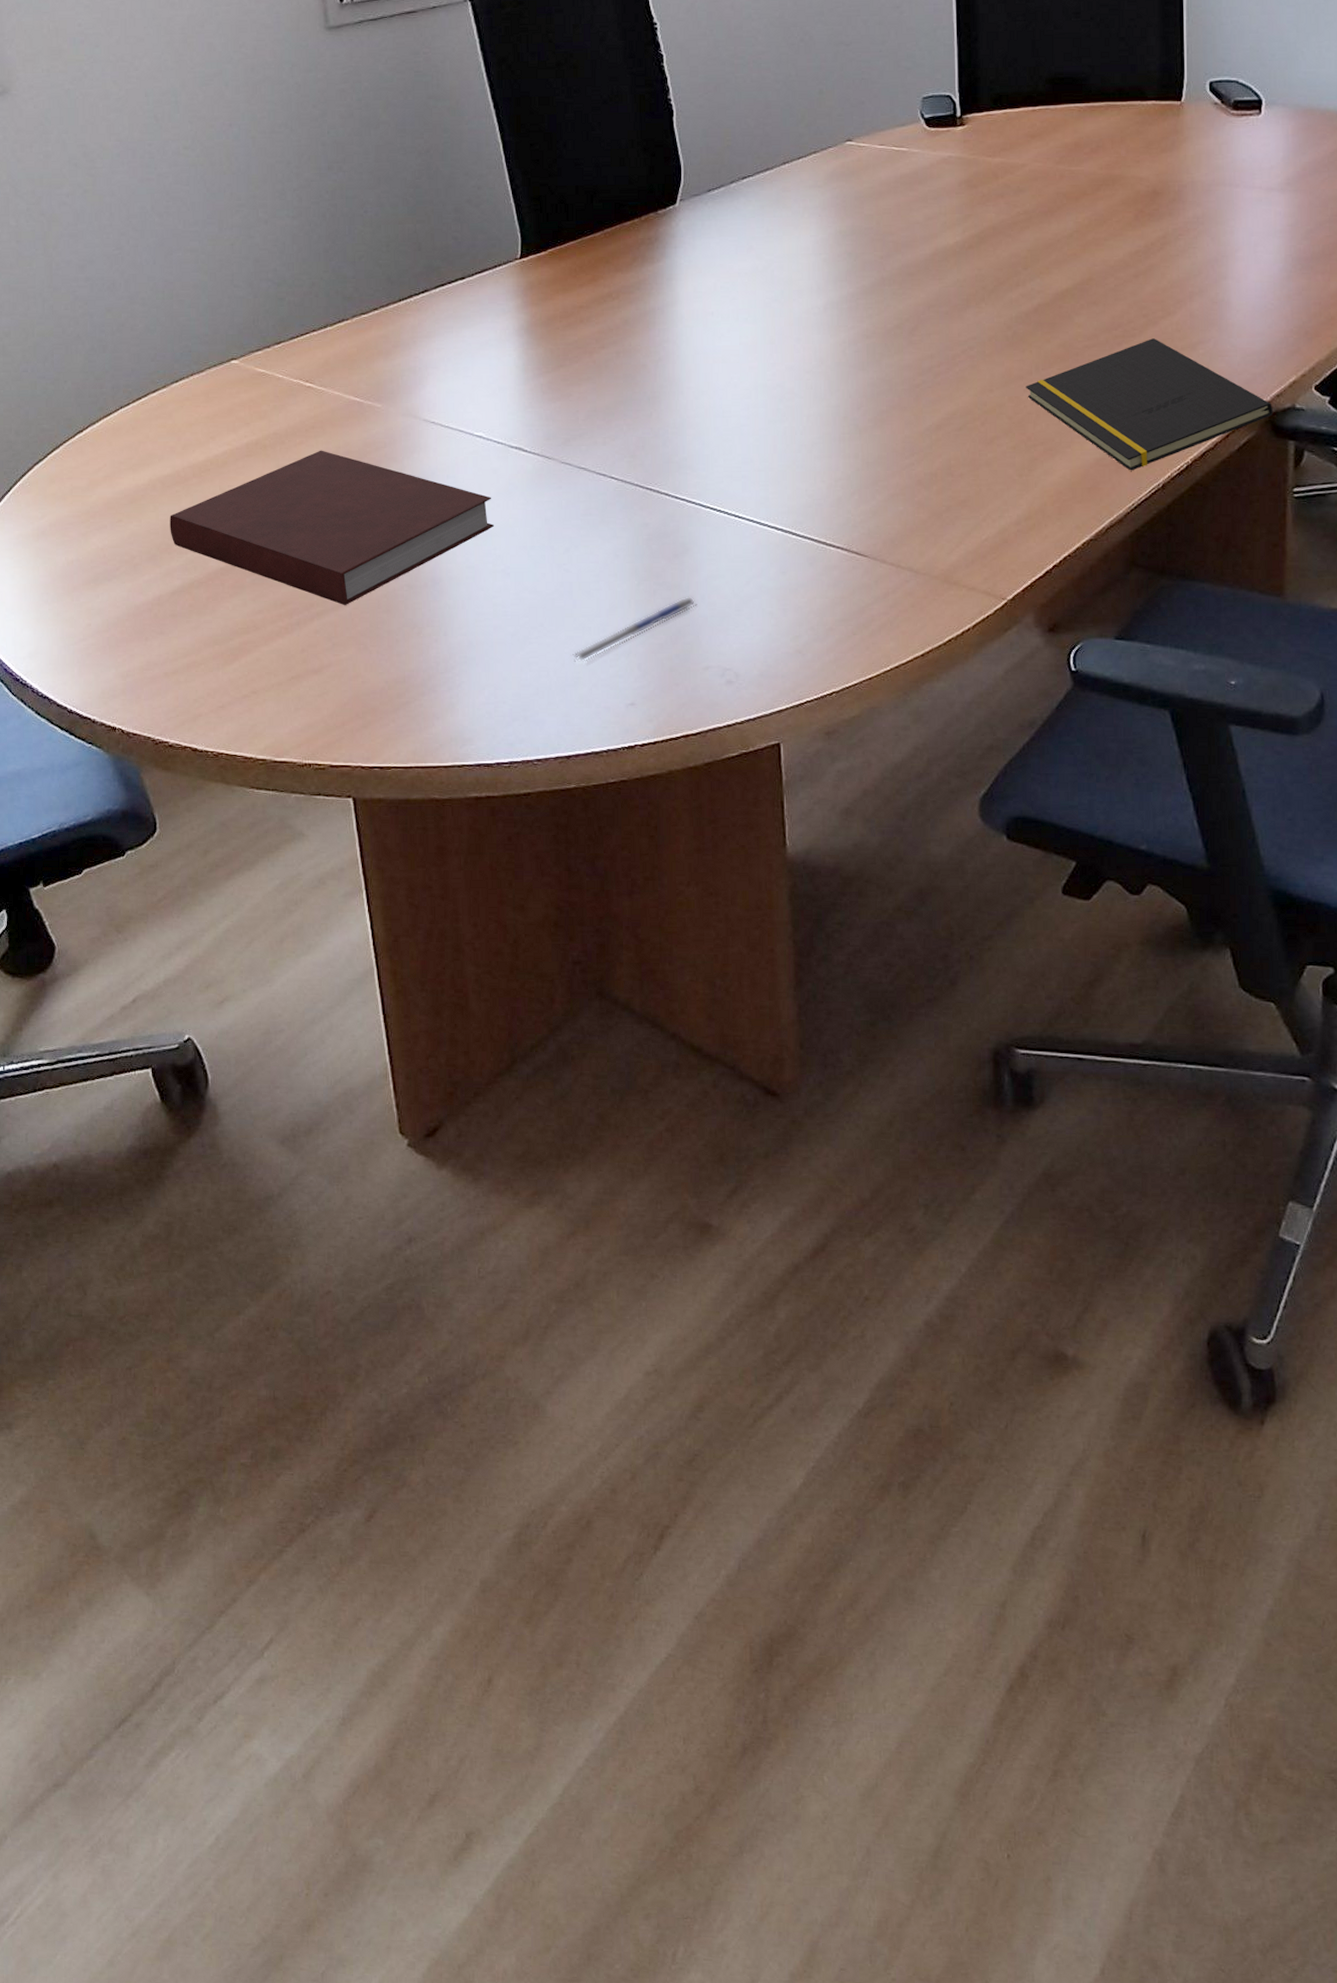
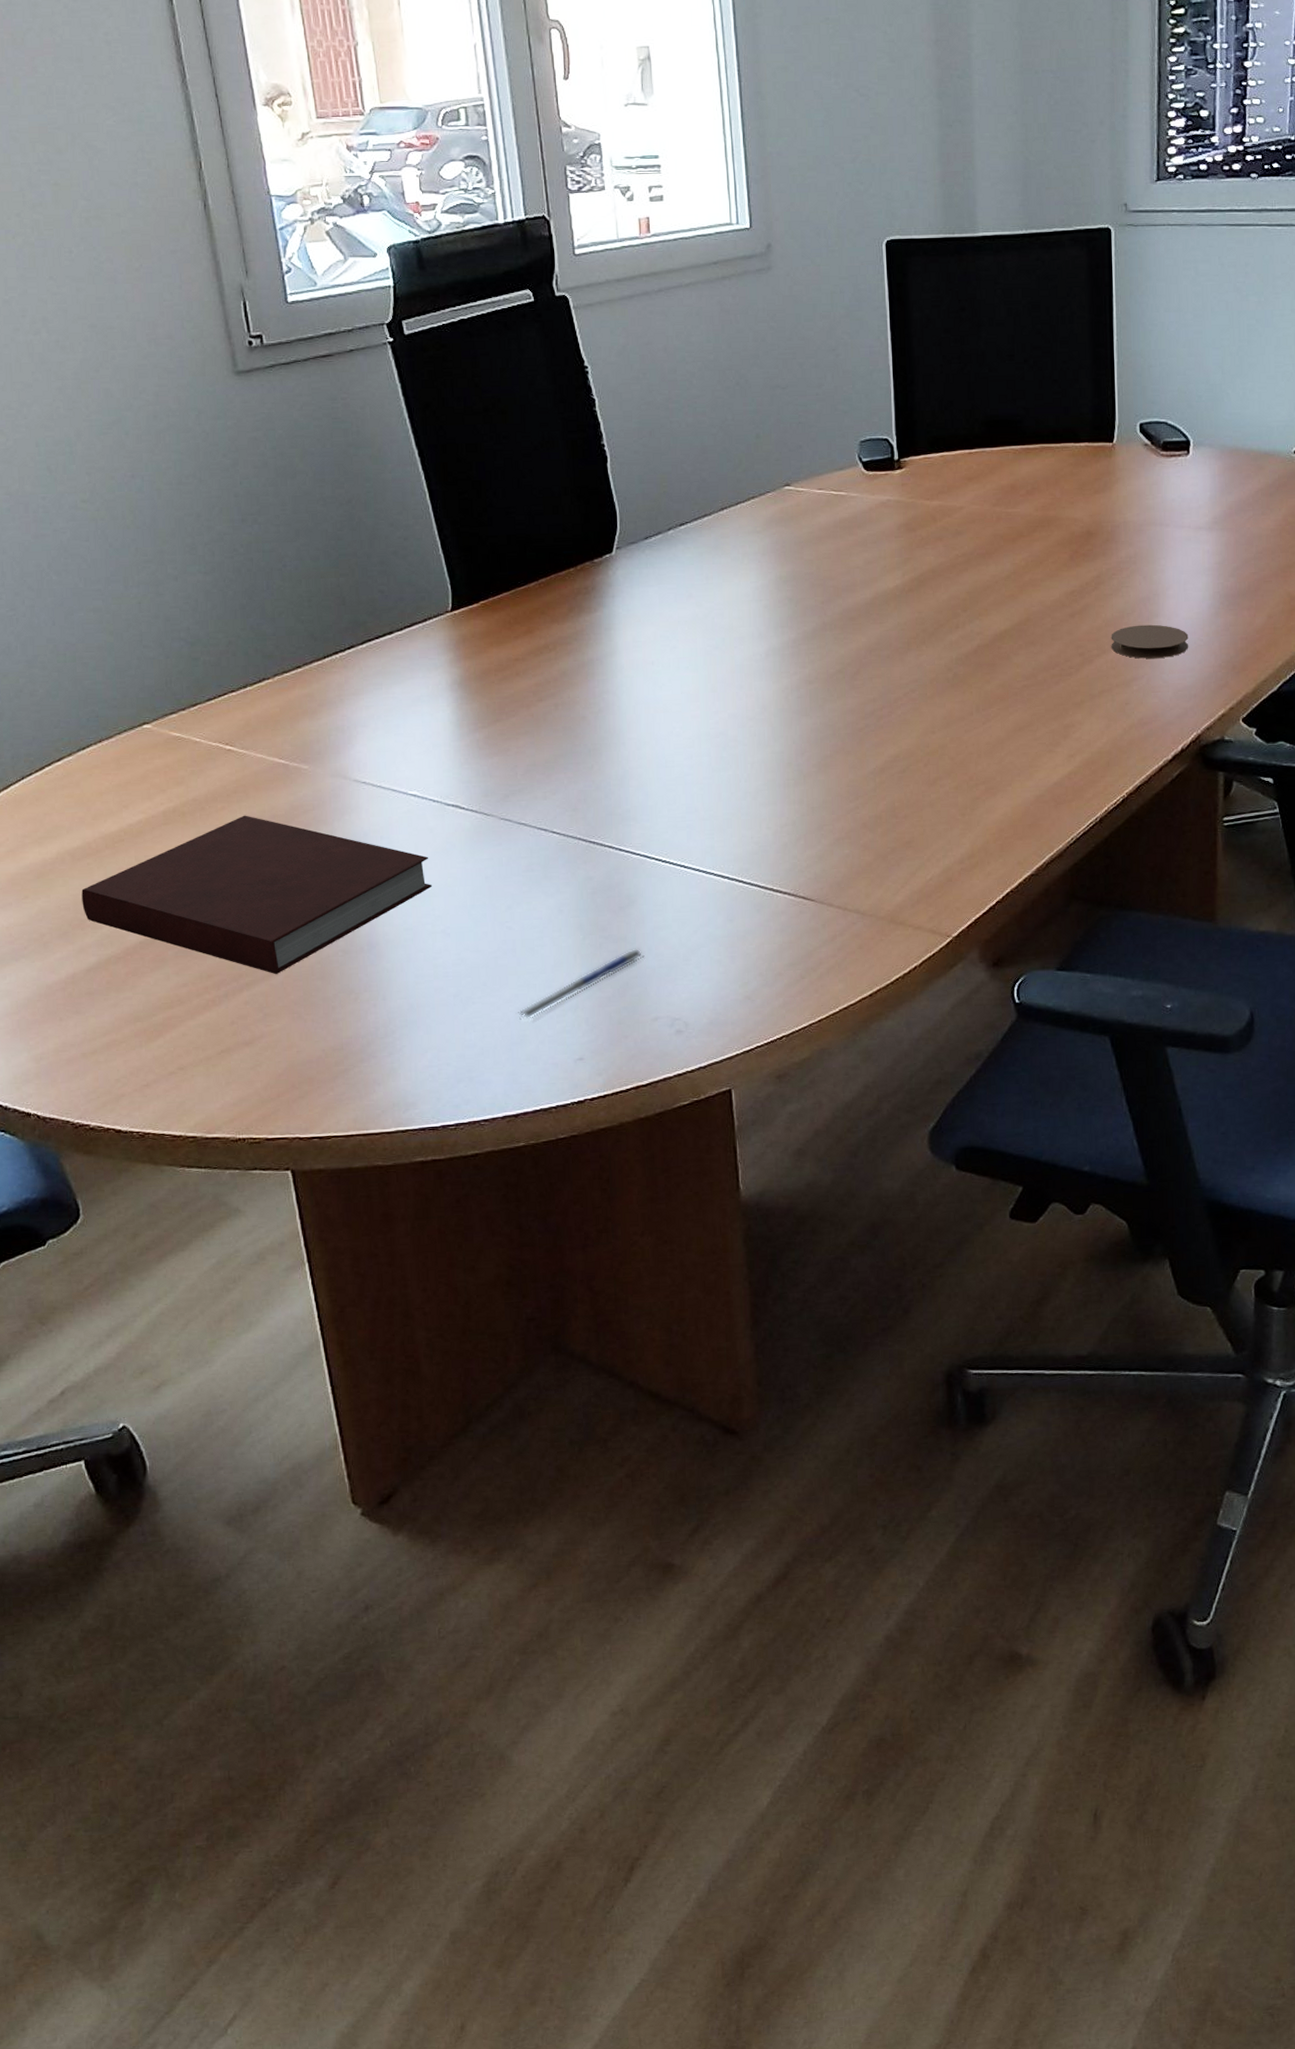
notepad: present [1026,338,1273,471] -> none [967,676,1203,807]
coaster: none [1176,287,1259,322] -> present [1111,624,1189,659]

